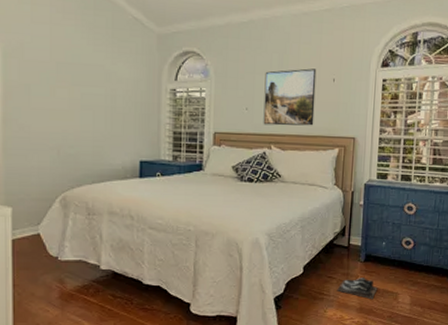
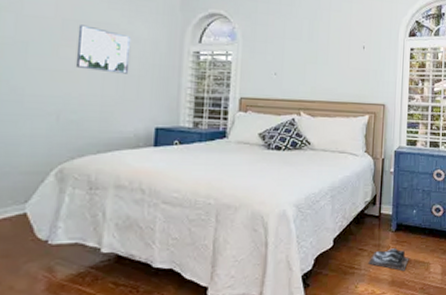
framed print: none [70,67,115,112] -> present [75,24,132,74]
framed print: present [263,68,317,126] -> none [292,35,347,92]

